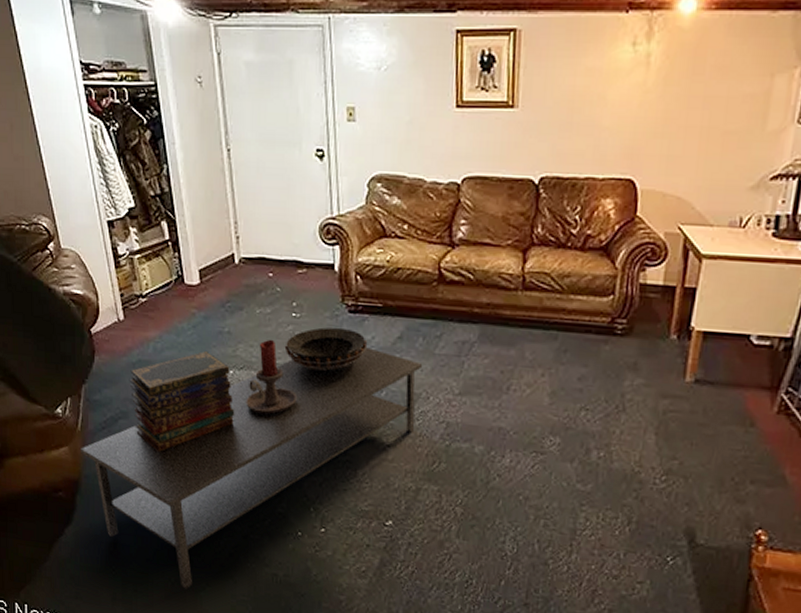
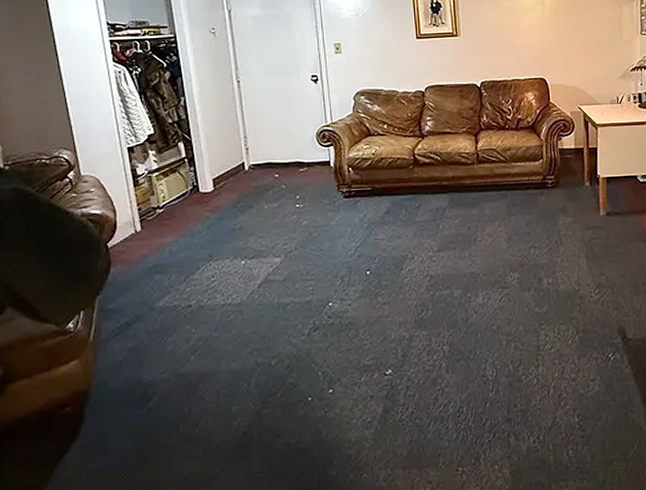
coffee table: present [81,345,423,590] -> none [92,223,407,480]
book stack: present [129,351,235,453] -> none [144,248,247,349]
candle holder: present [246,339,297,415] -> none [257,228,302,295]
decorative bowl: present [284,327,368,371] -> none [290,211,361,249]

